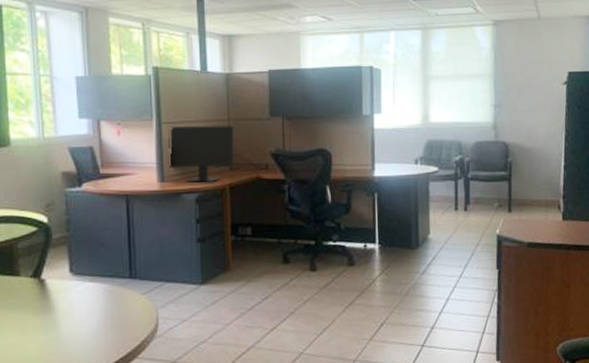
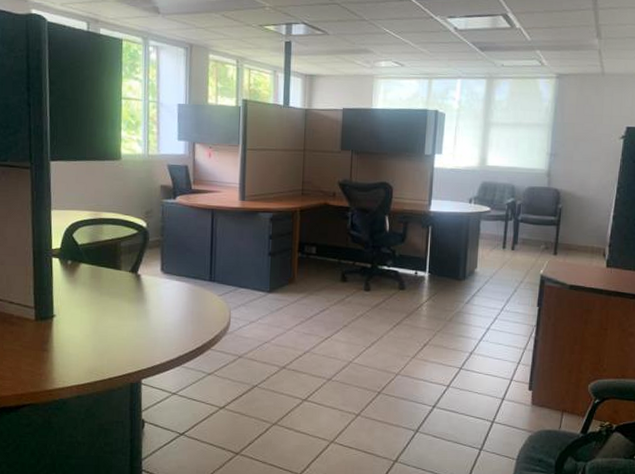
computer monitor: present [168,125,234,183] -> none [250,152,308,204]

